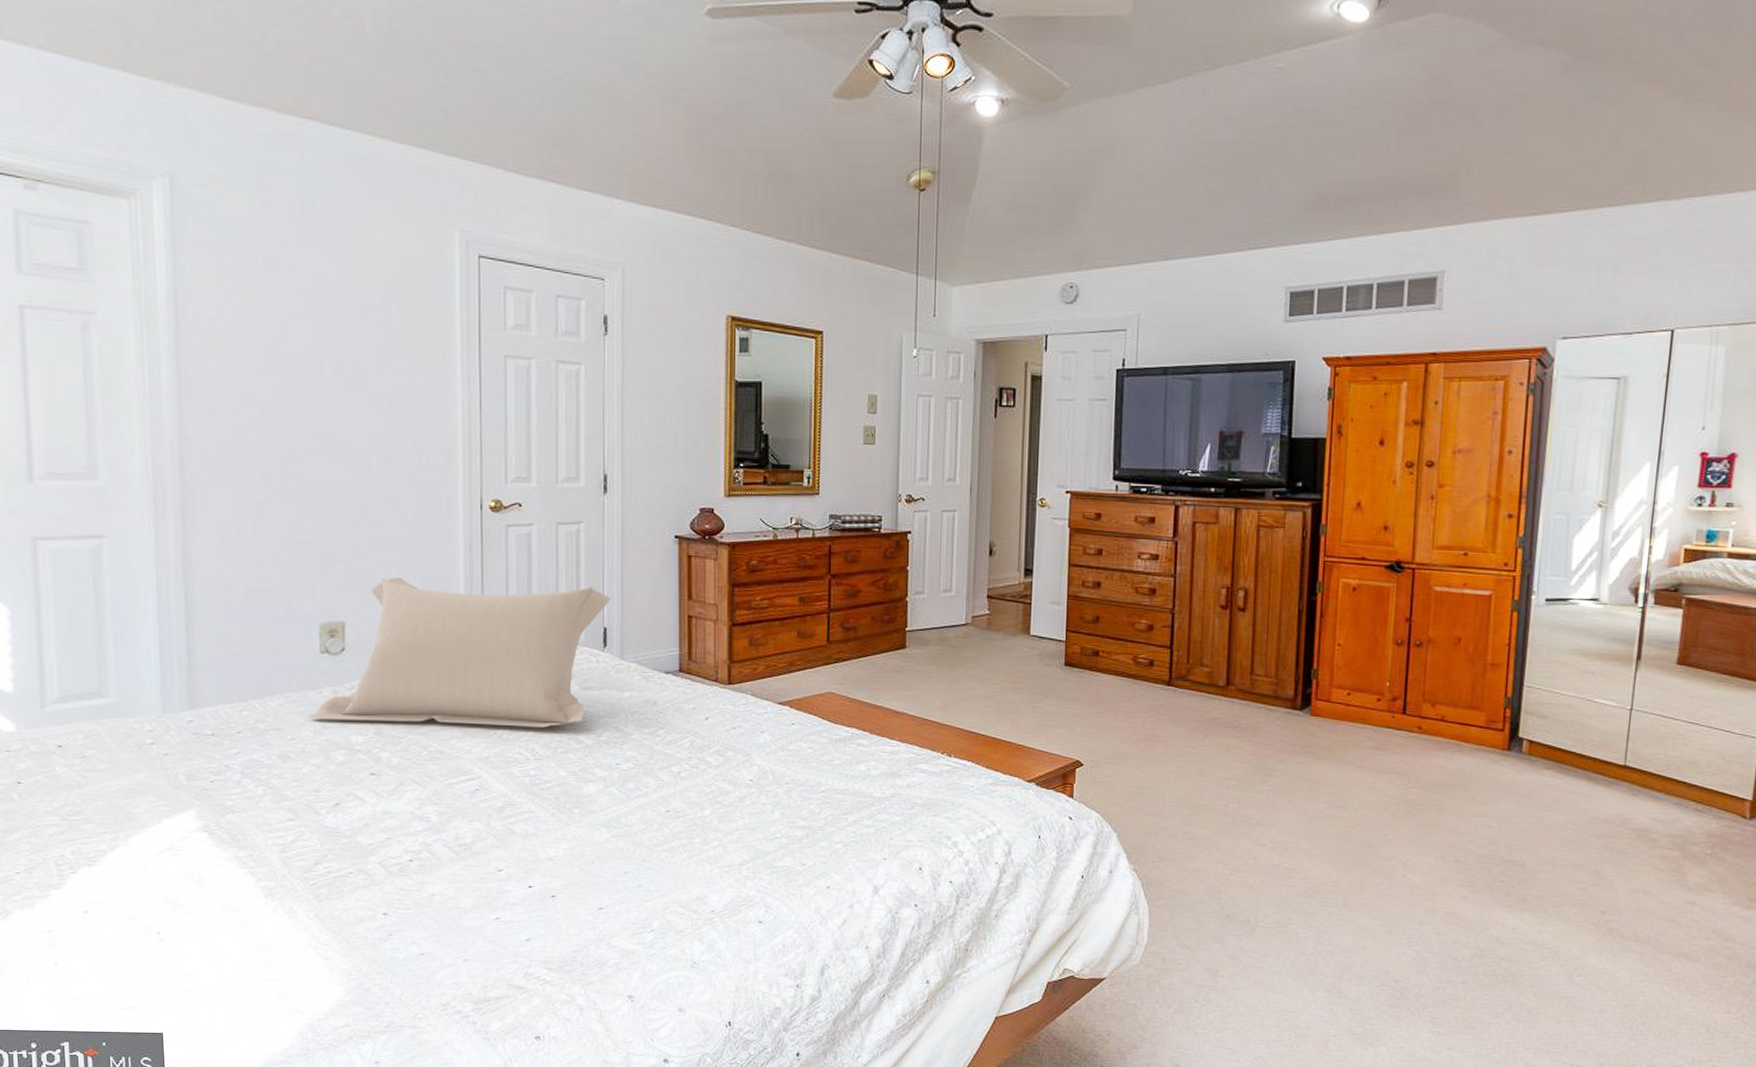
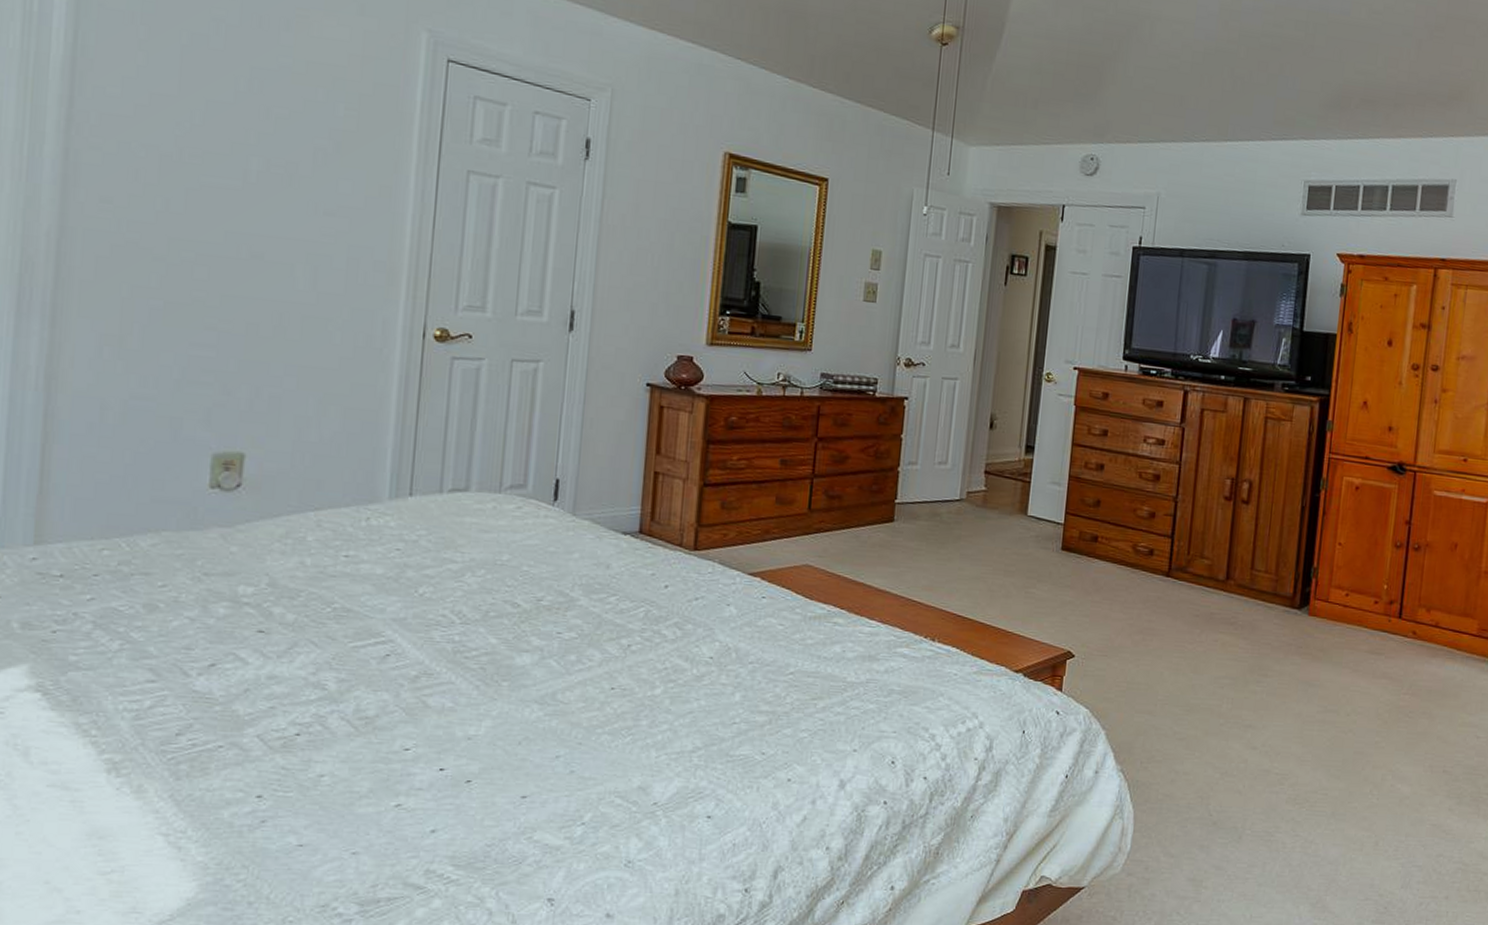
cushion: present [308,577,611,728] -> none [186,406,567,588]

